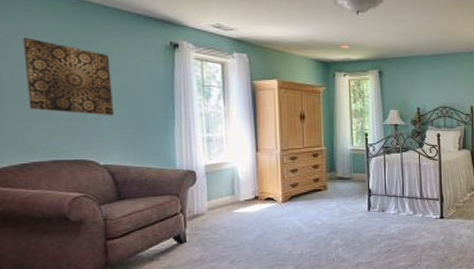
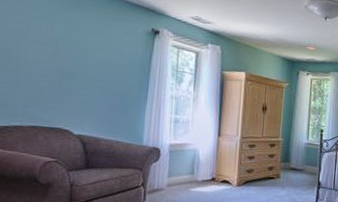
wall art: present [22,37,114,115] -> none [17,11,96,90]

